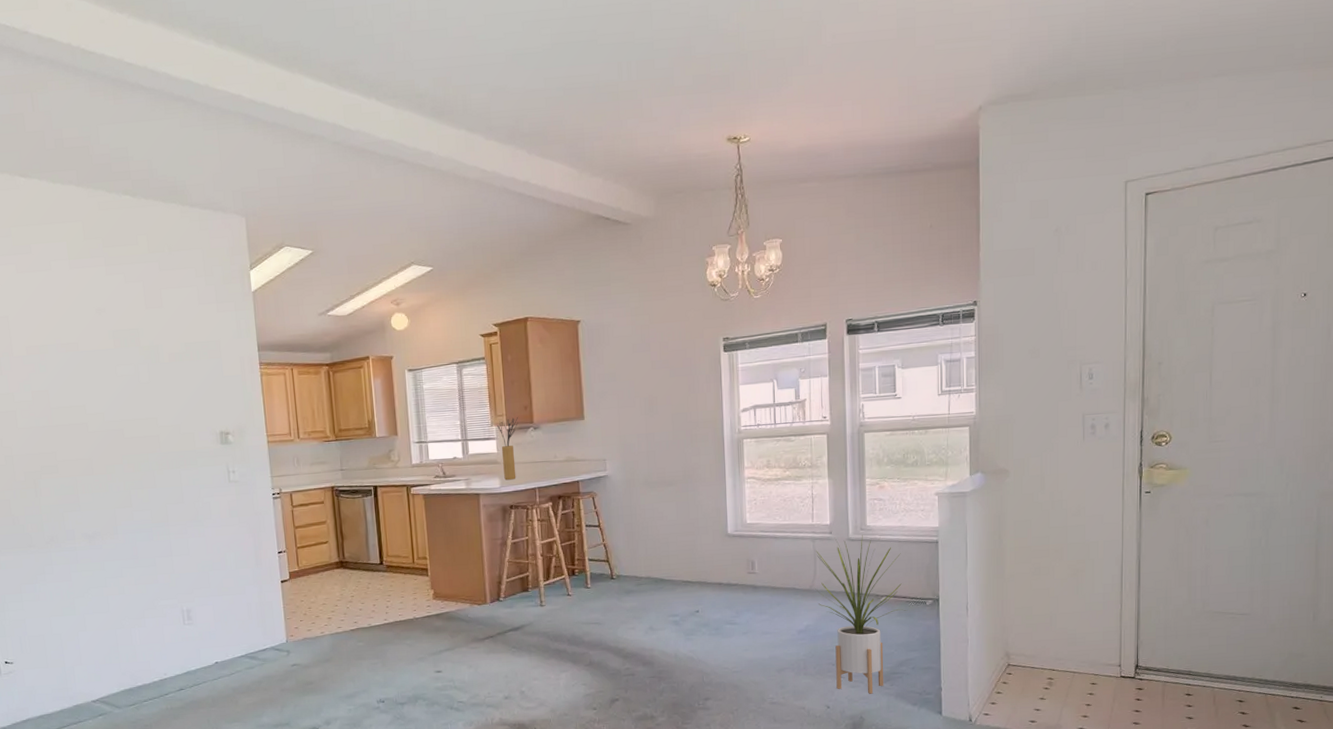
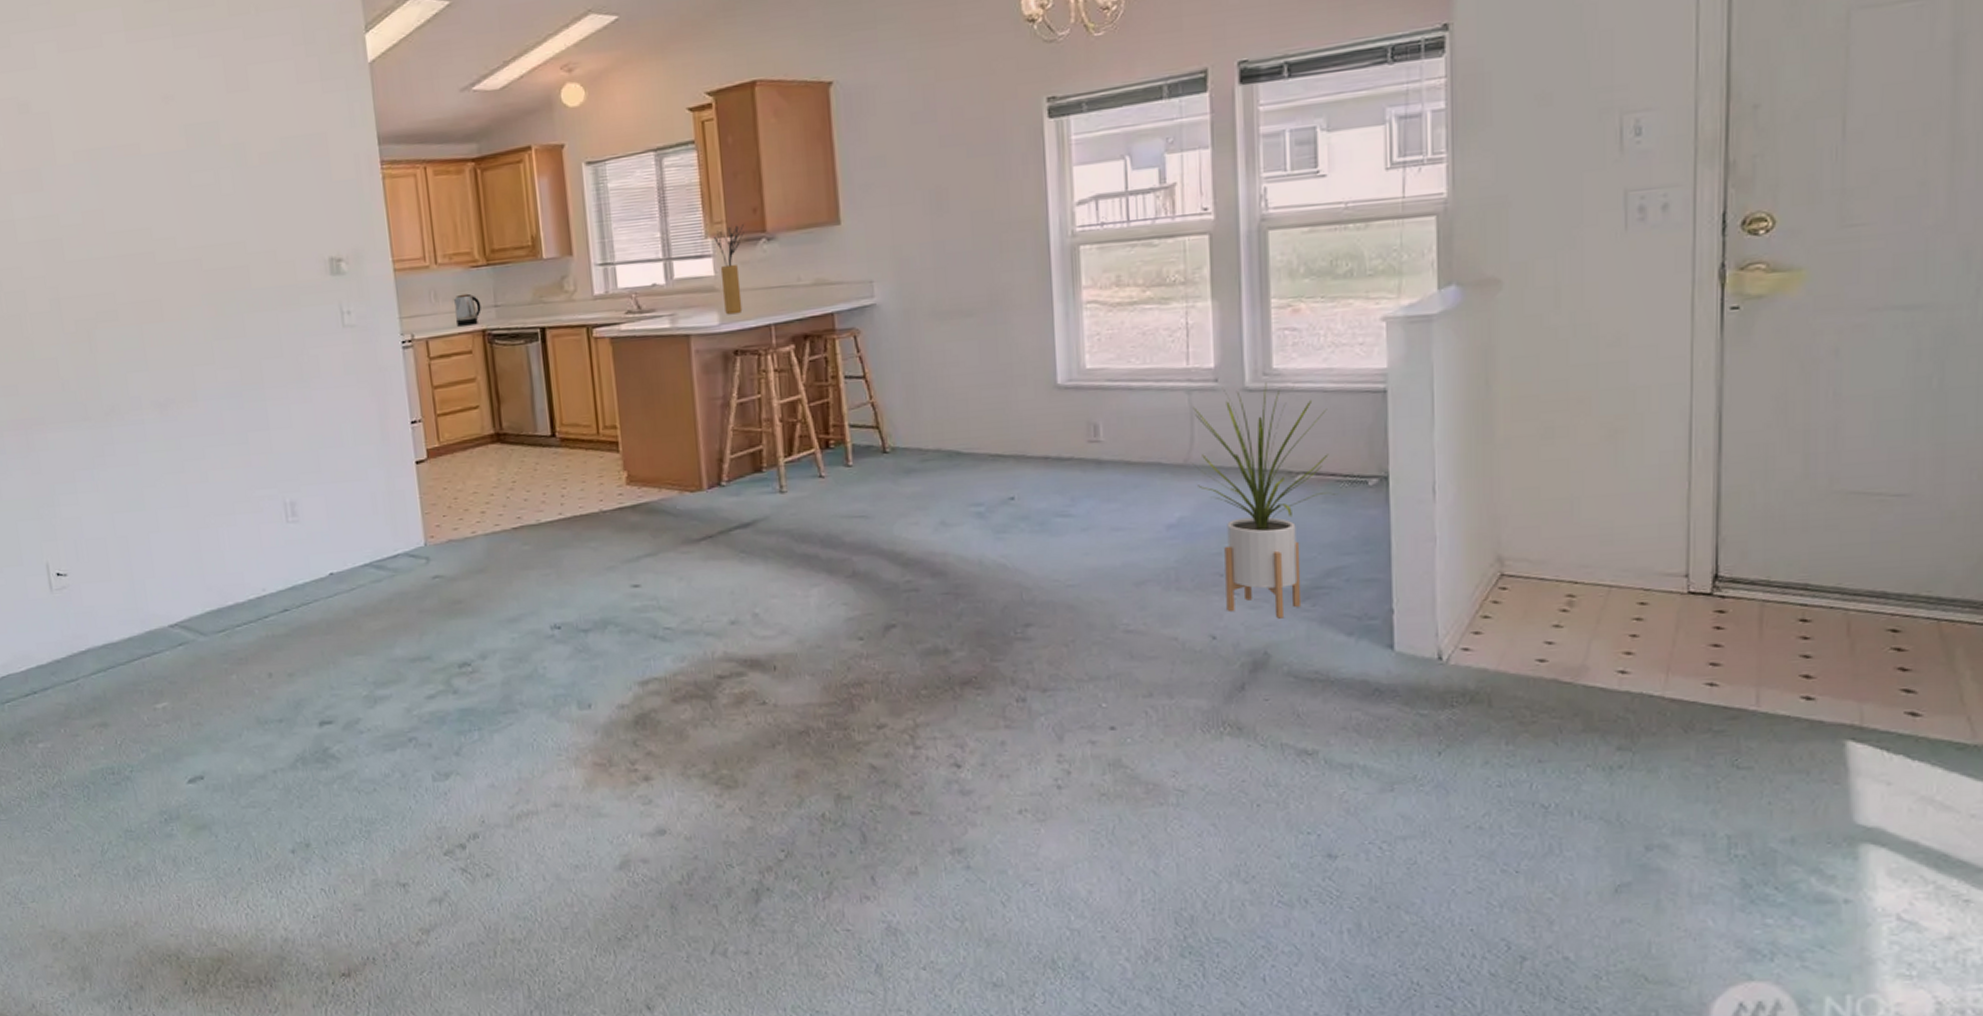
kettle: none [310,460,331,484] -> present [453,293,481,327]

